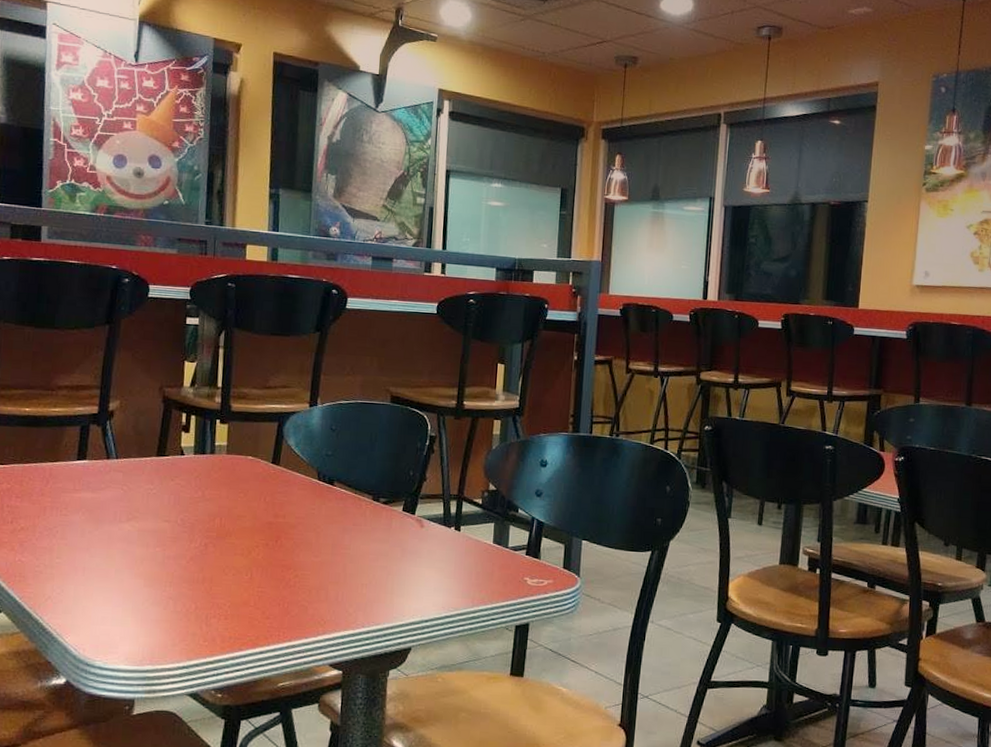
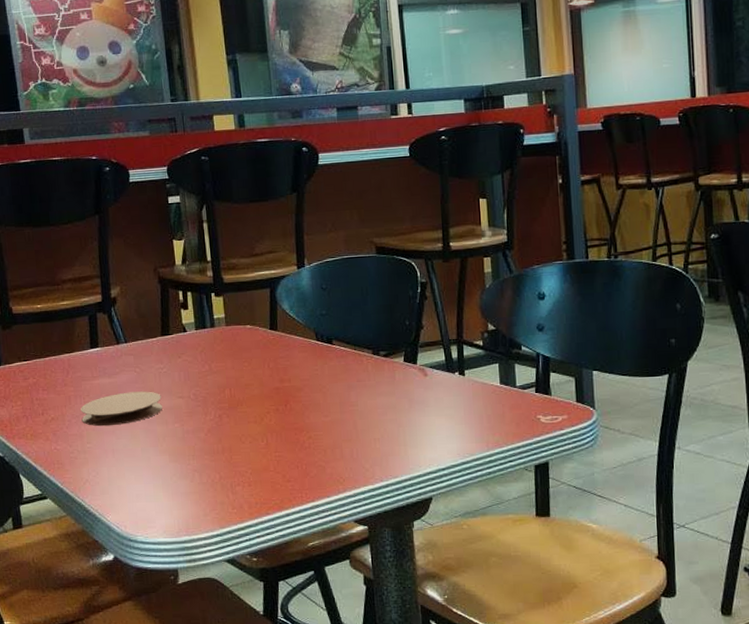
coaster: none [54,509,146,543] -> present [81,391,162,426]

